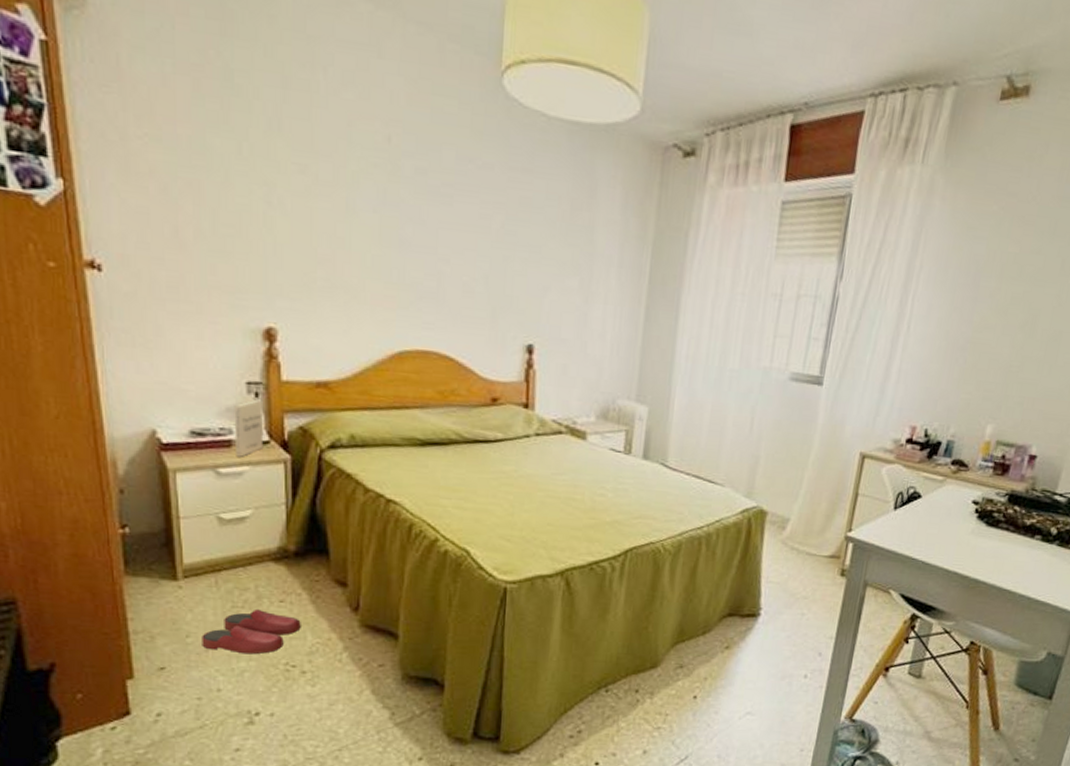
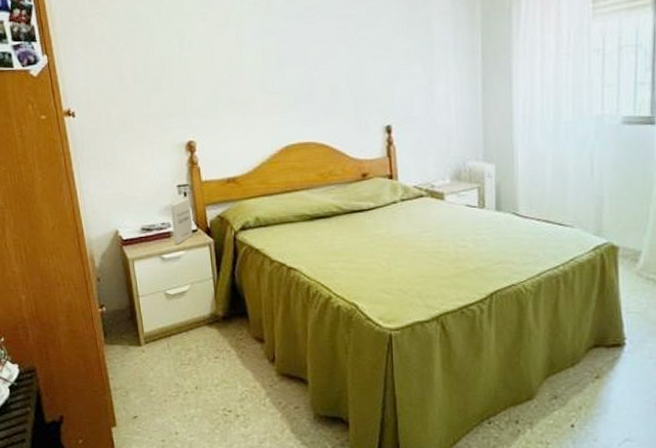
slippers: present [202,608,301,655] -> none [161,365,233,403]

